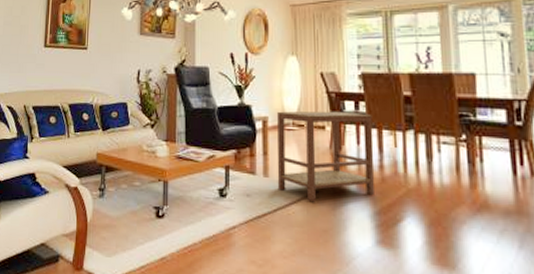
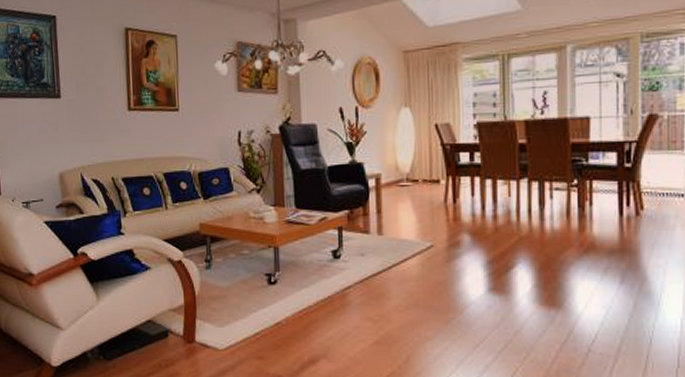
side table: present [277,111,374,202] -> none [391,163,488,256]

